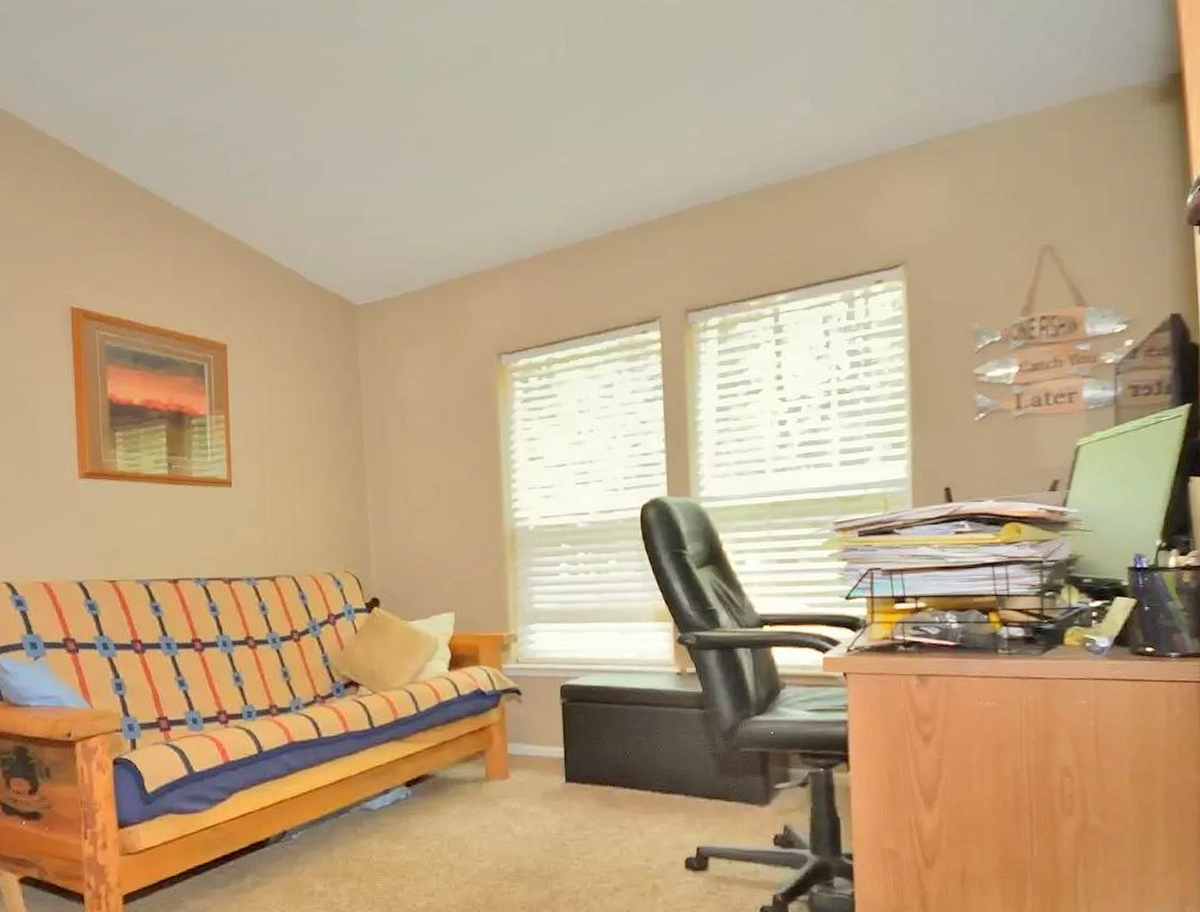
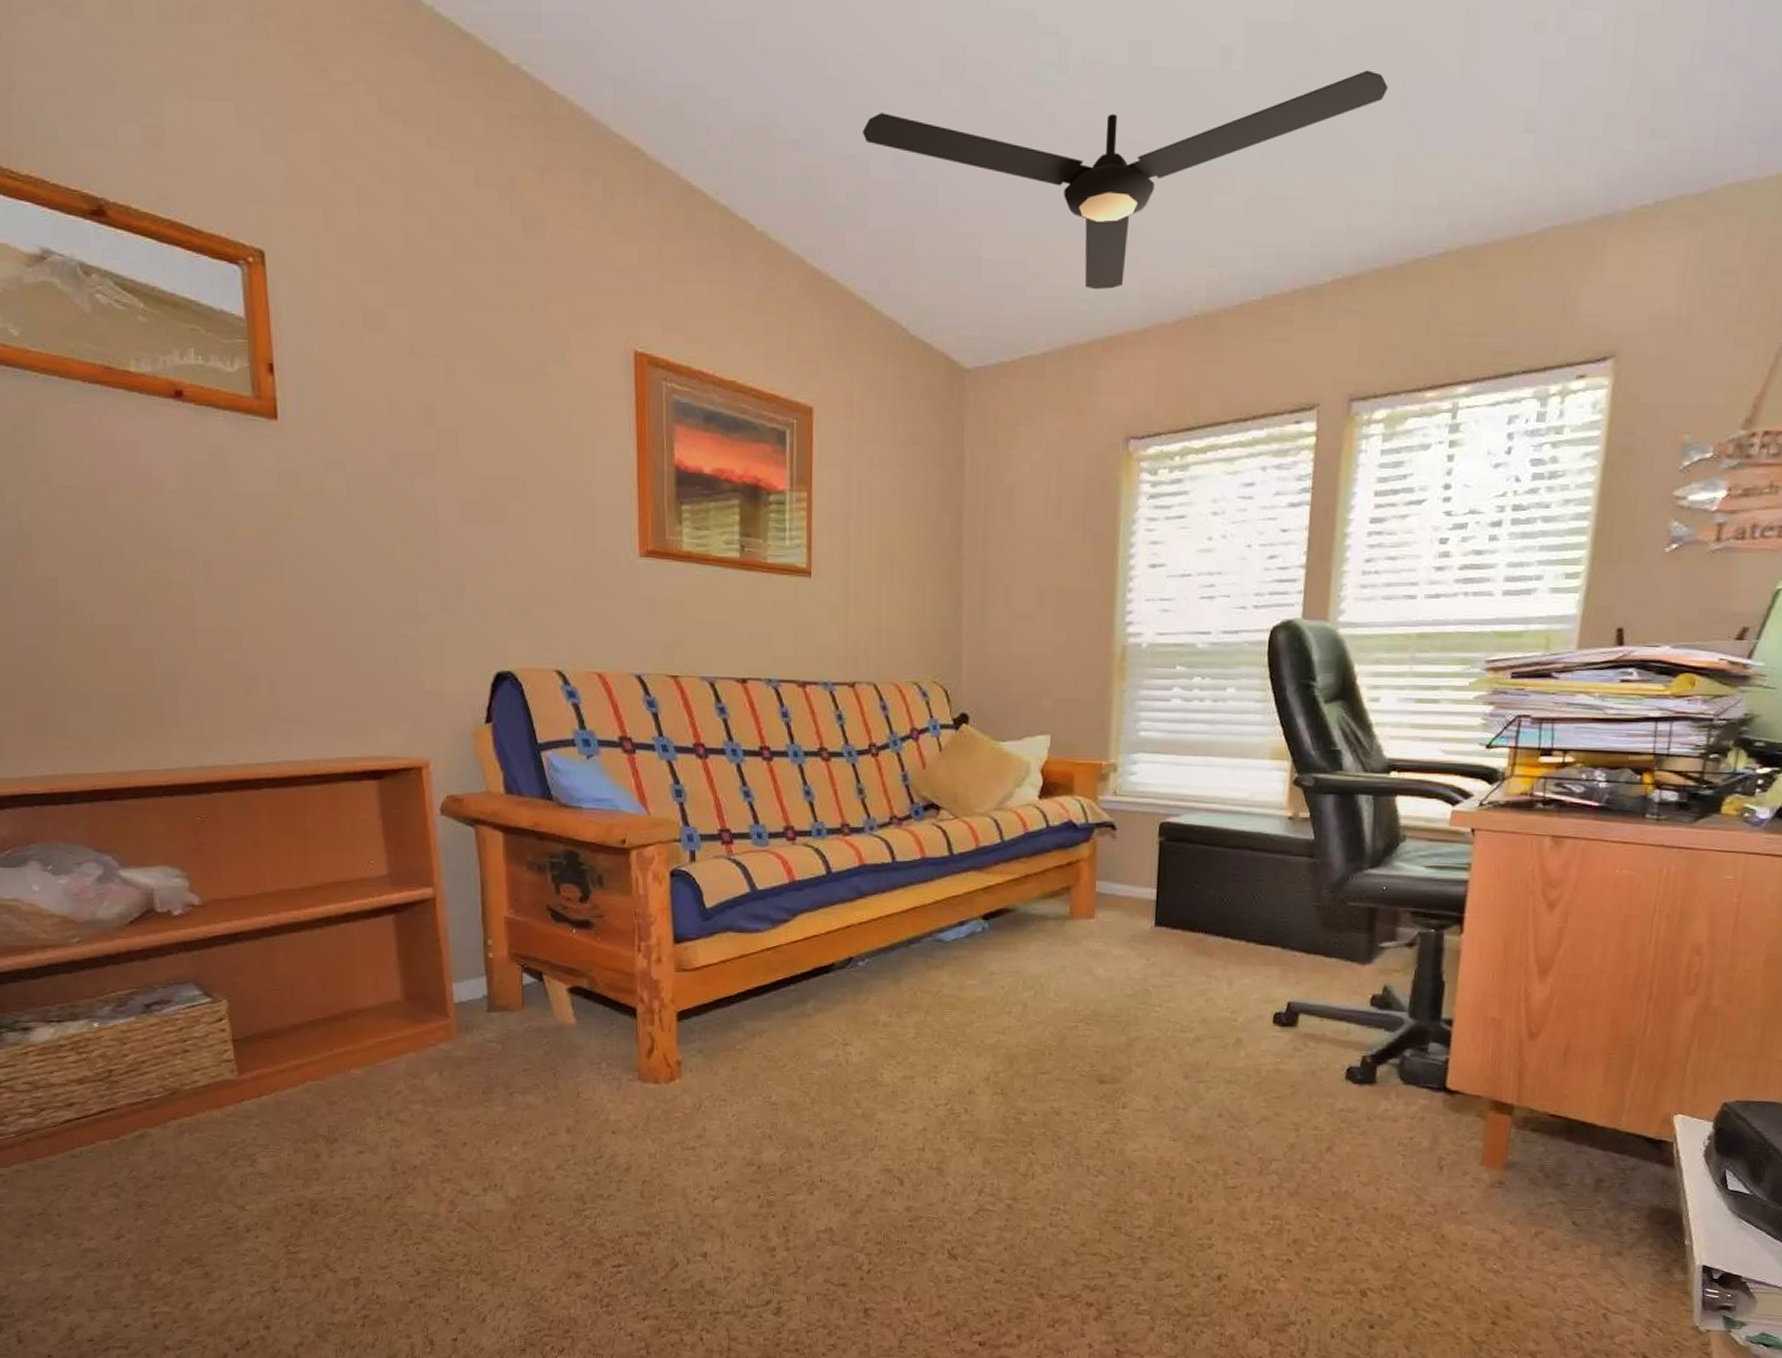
ceiling fan: none [258,57,686,236] -> present [863,70,1388,290]

